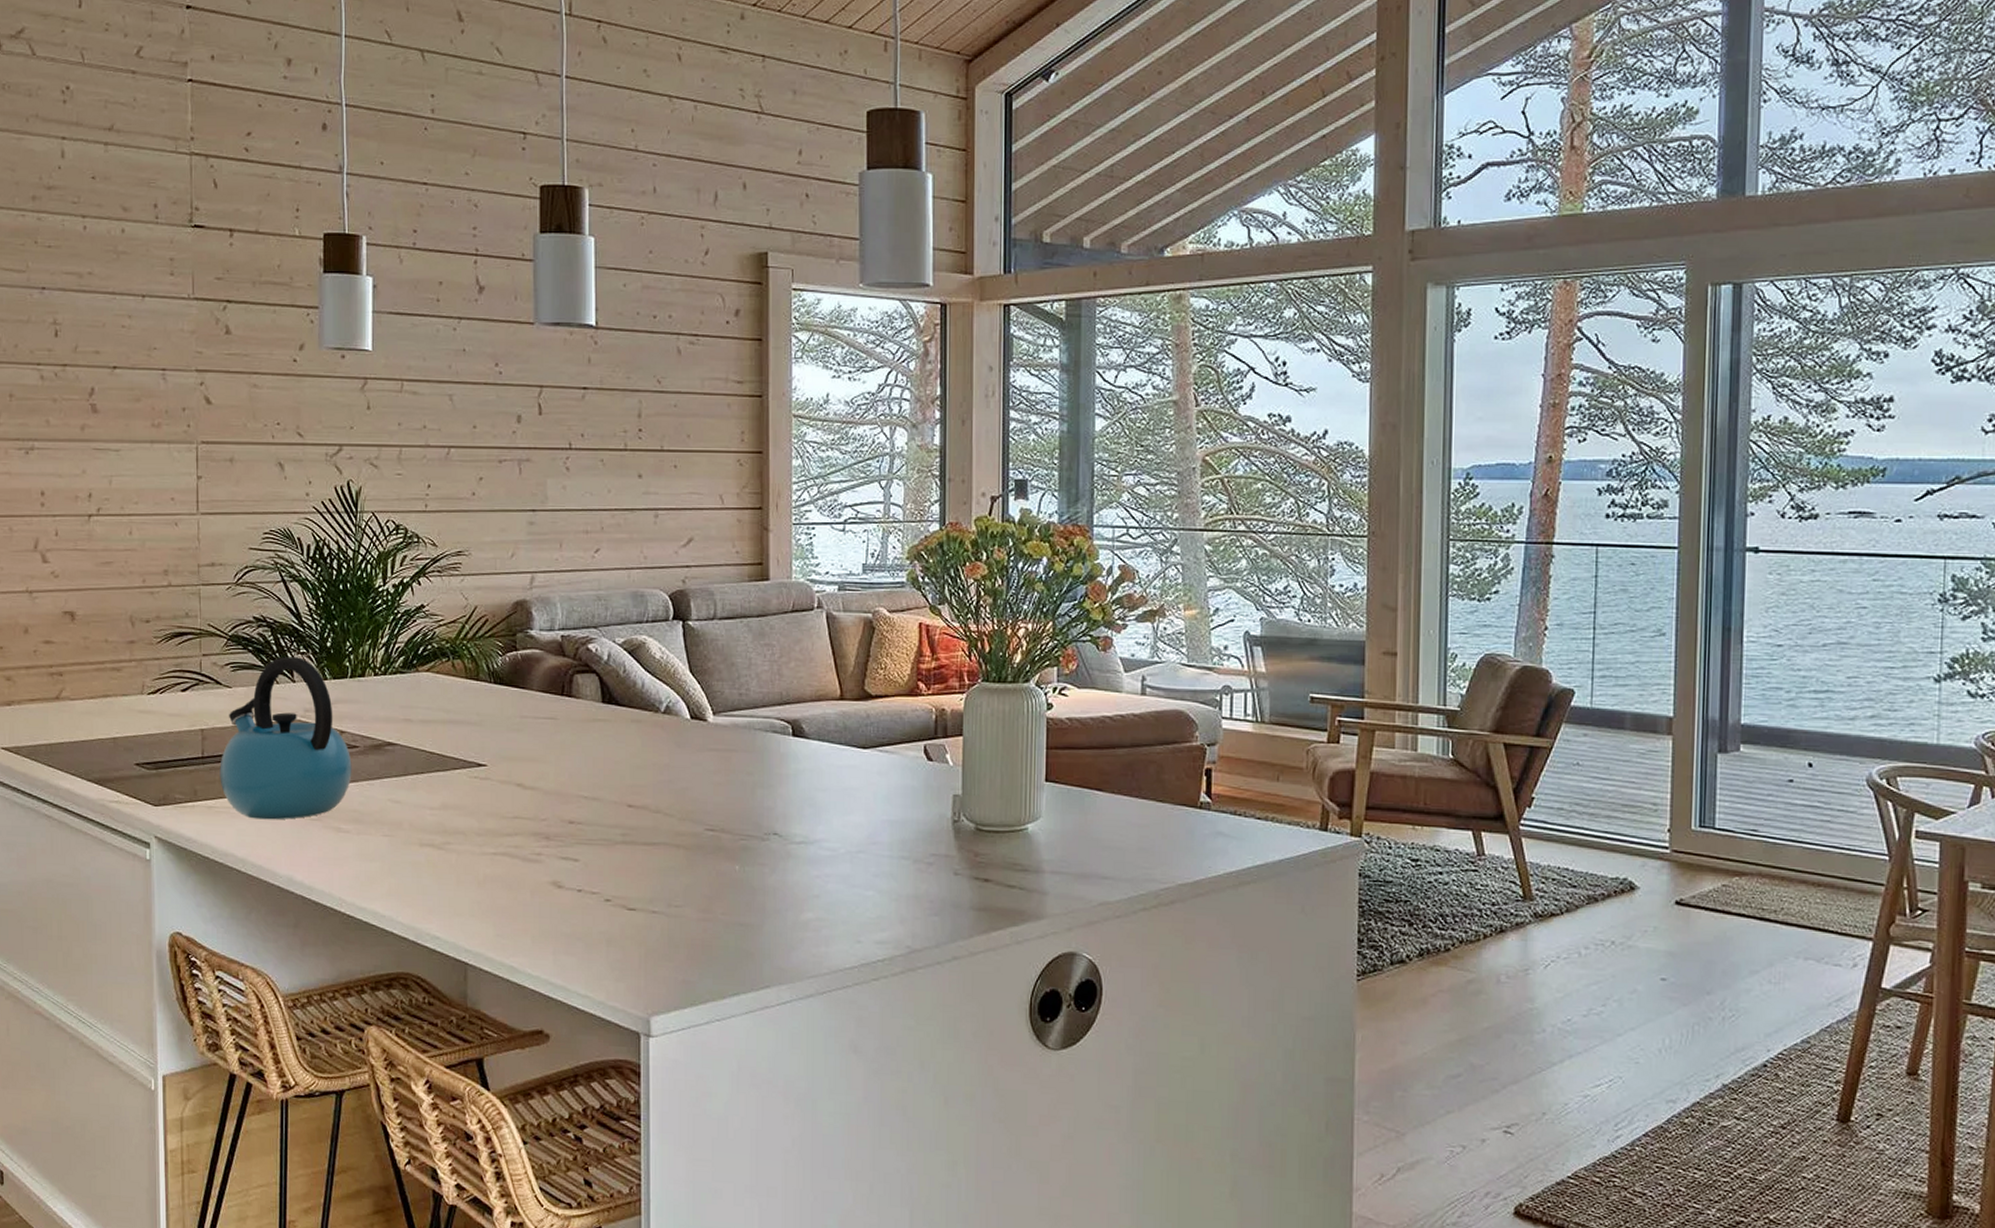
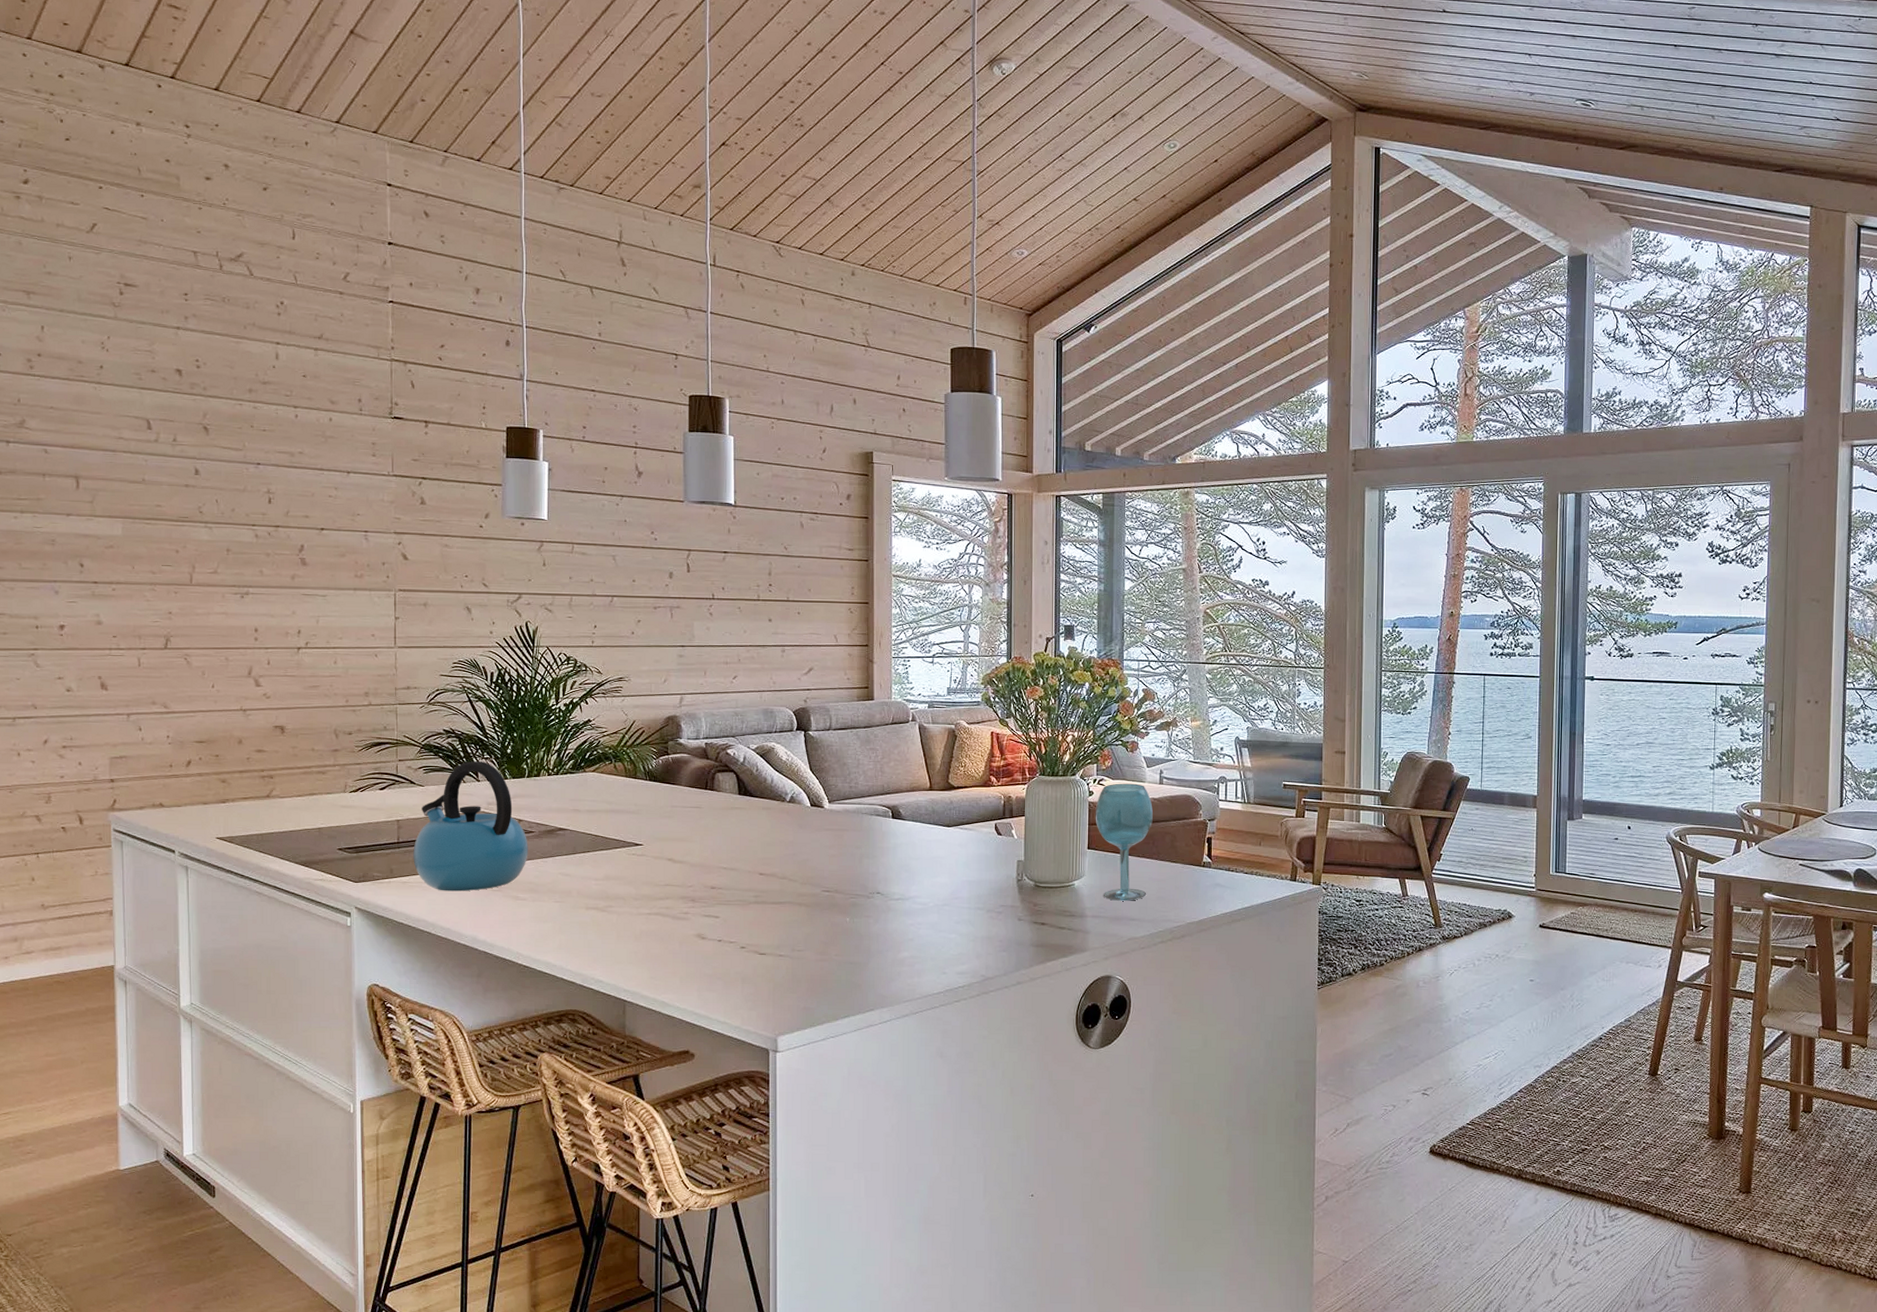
wine glass: none [1055,693,1133,853] -> present [1095,783,1154,901]

